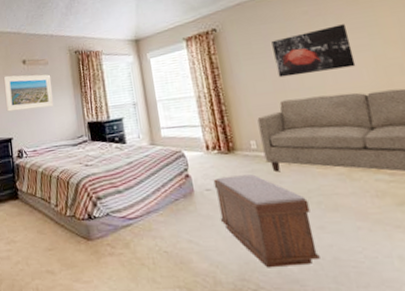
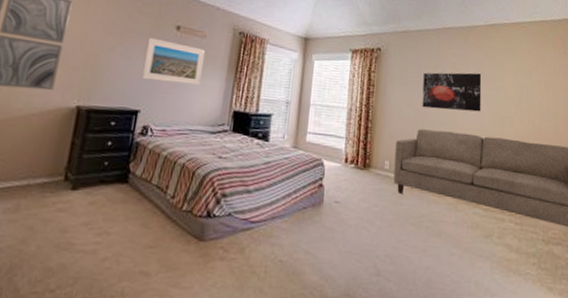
bench: present [213,174,320,268] -> none [340,191,419,285]

